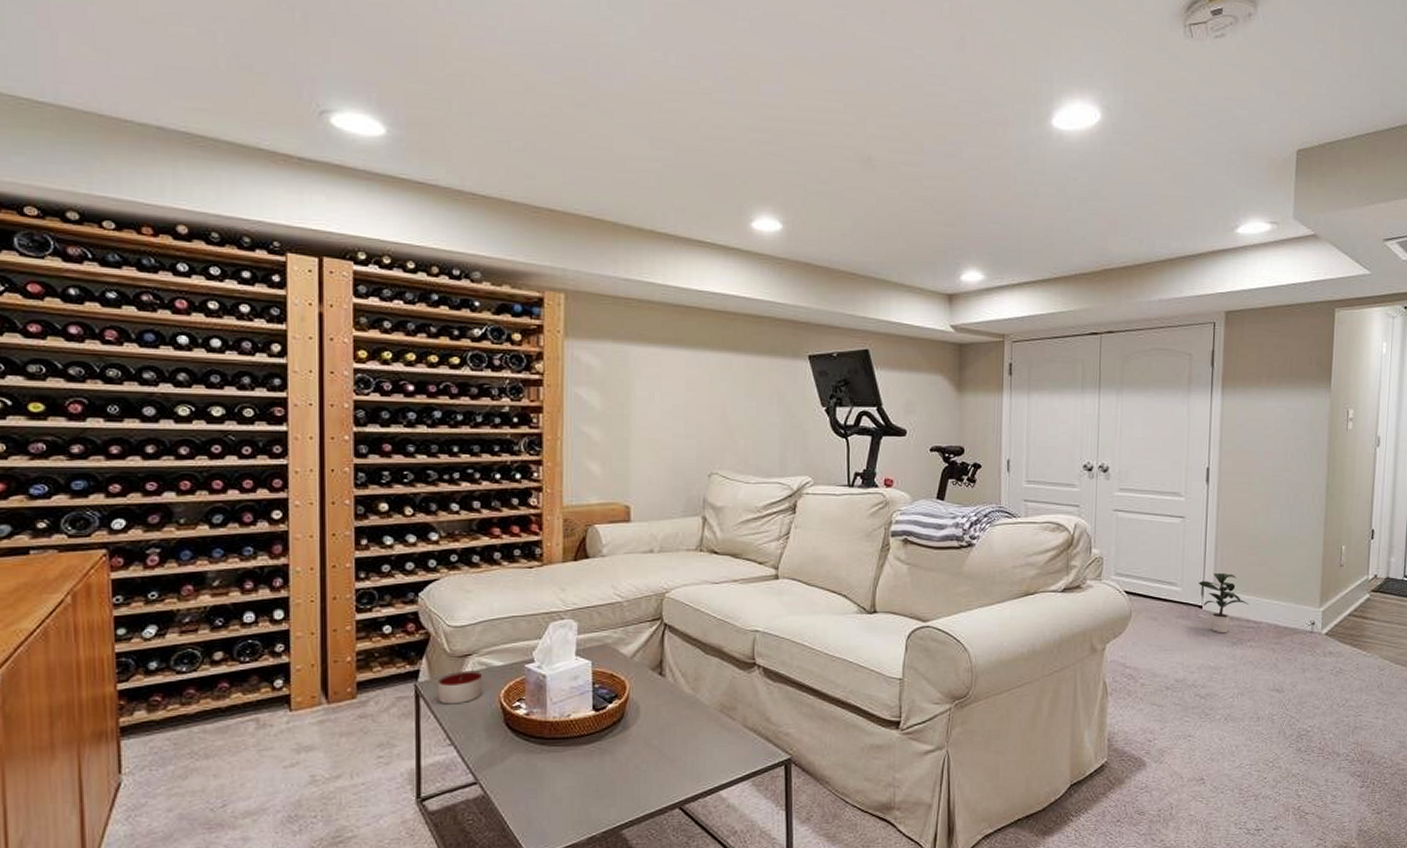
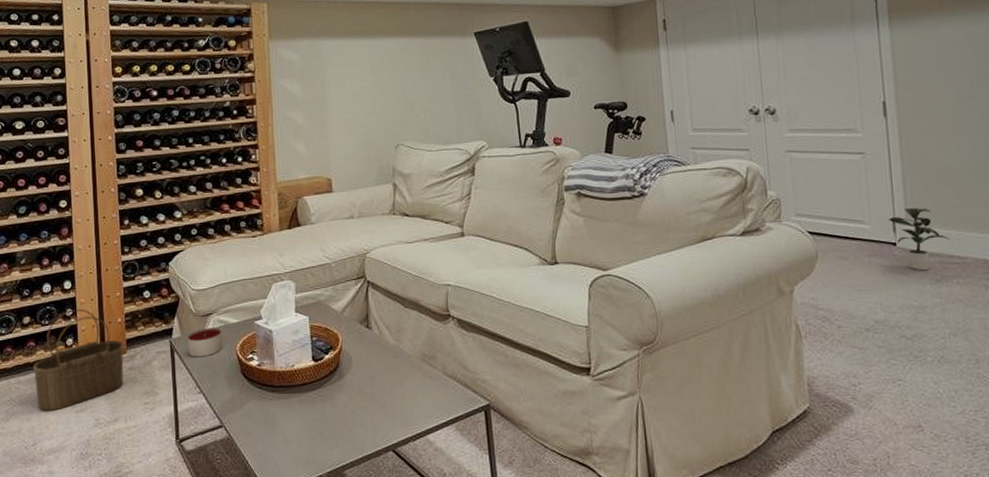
wicker basket: none [226,643,353,766] -> present [33,308,124,411]

